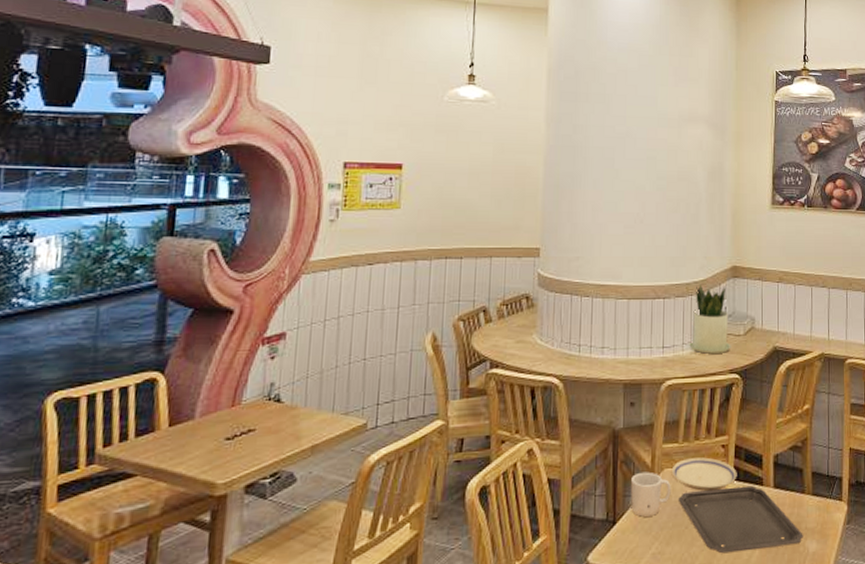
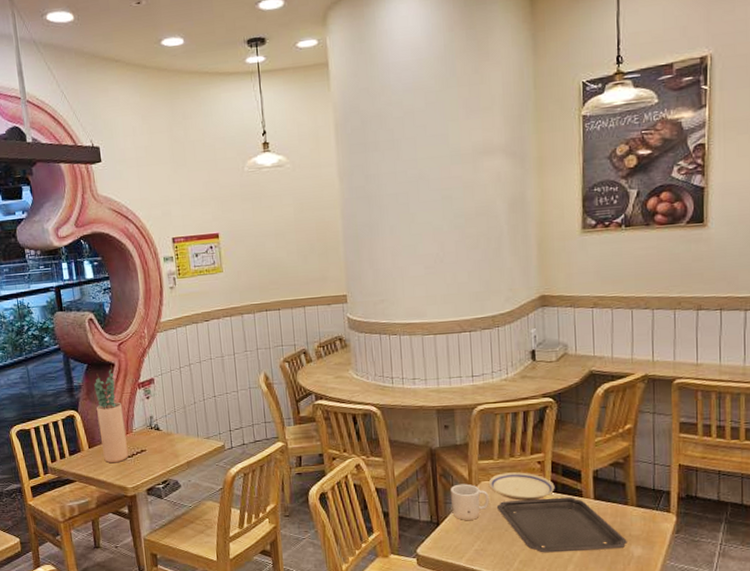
vase: none [189,311,234,449] -> present [94,365,129,464]
planter: present [689,285,731,354] -> none [498,316,543,380]

